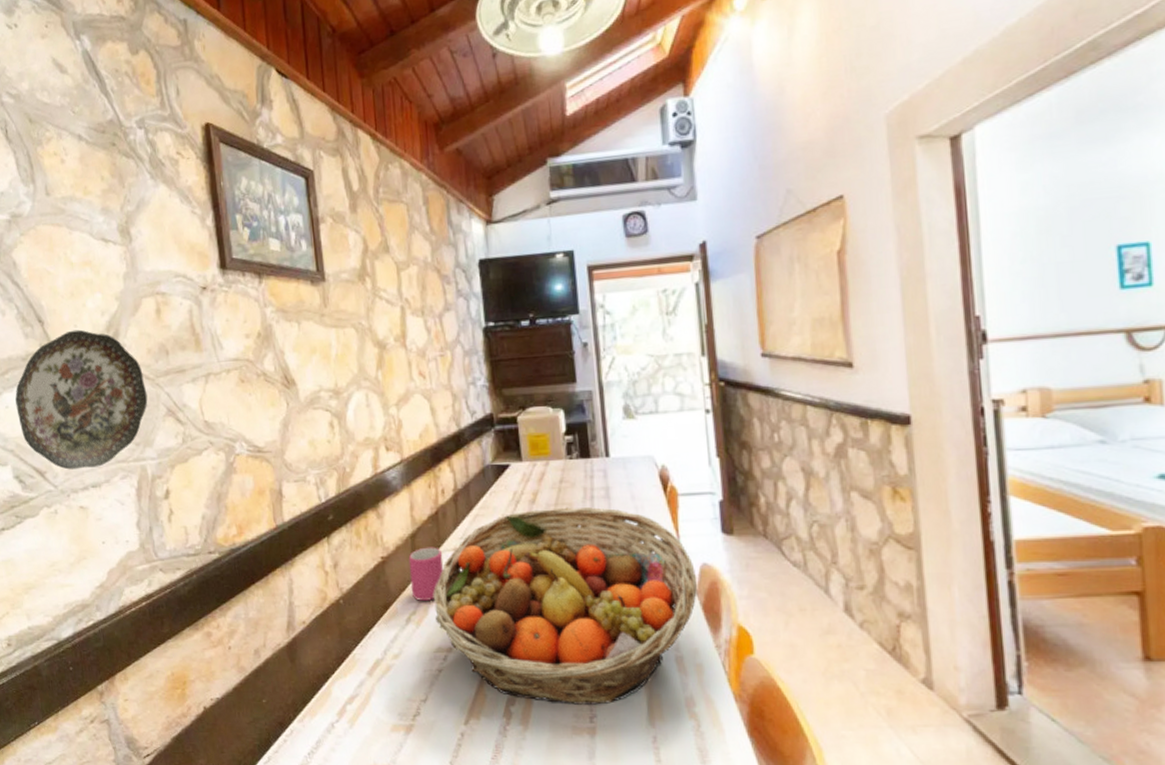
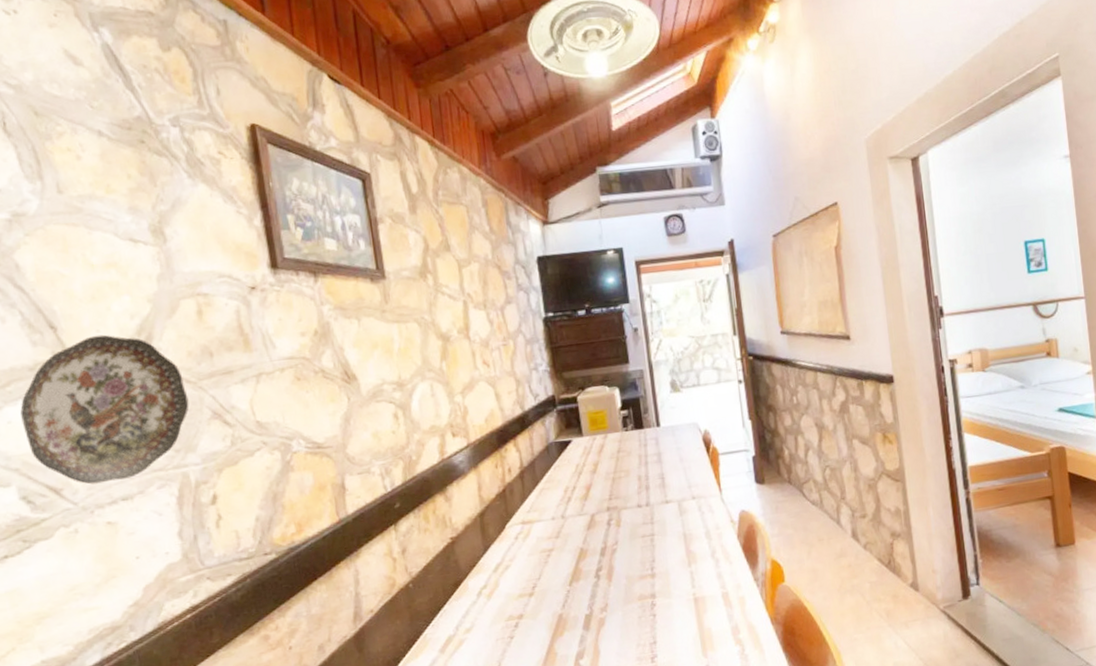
mug: present [408,547,444,601] -> none [477,522,513,575]
fruit basket: present [433,507,698,705] -> none [503,471,738,651]

